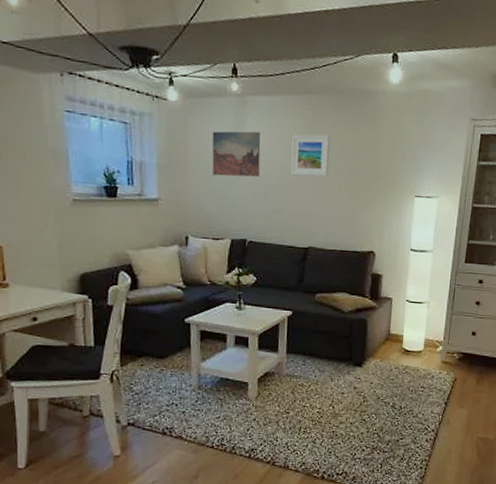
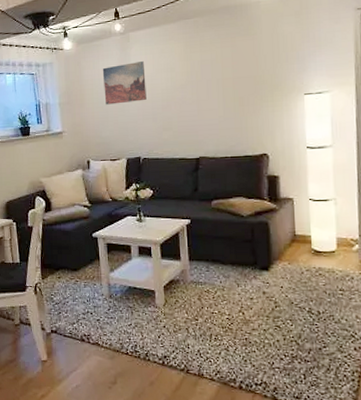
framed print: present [290,134,330,177] -> none [172,52,211,94]

